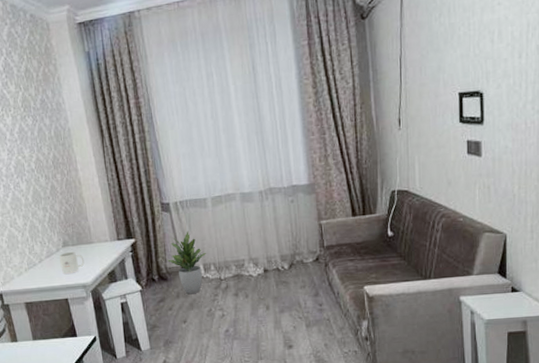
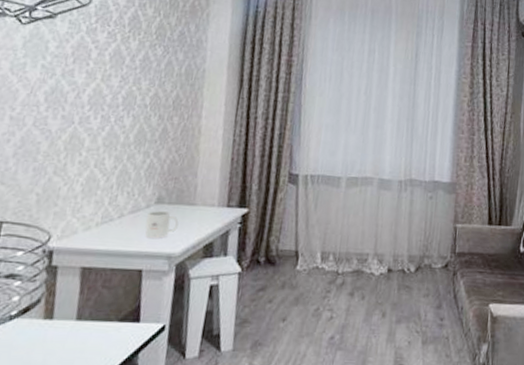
potted plant: present [167,230,207,295] -> none [281,210,329,287]

